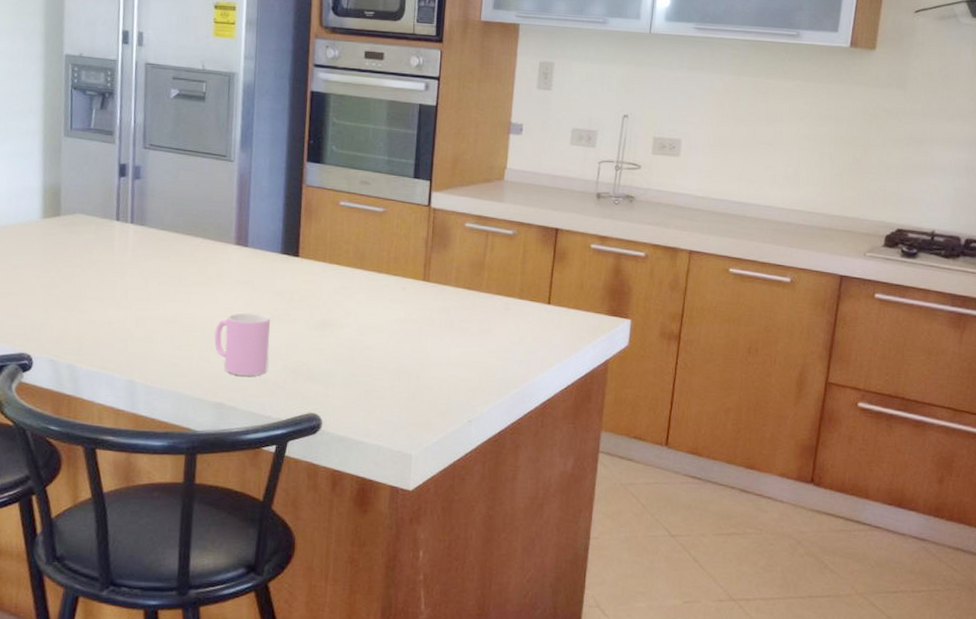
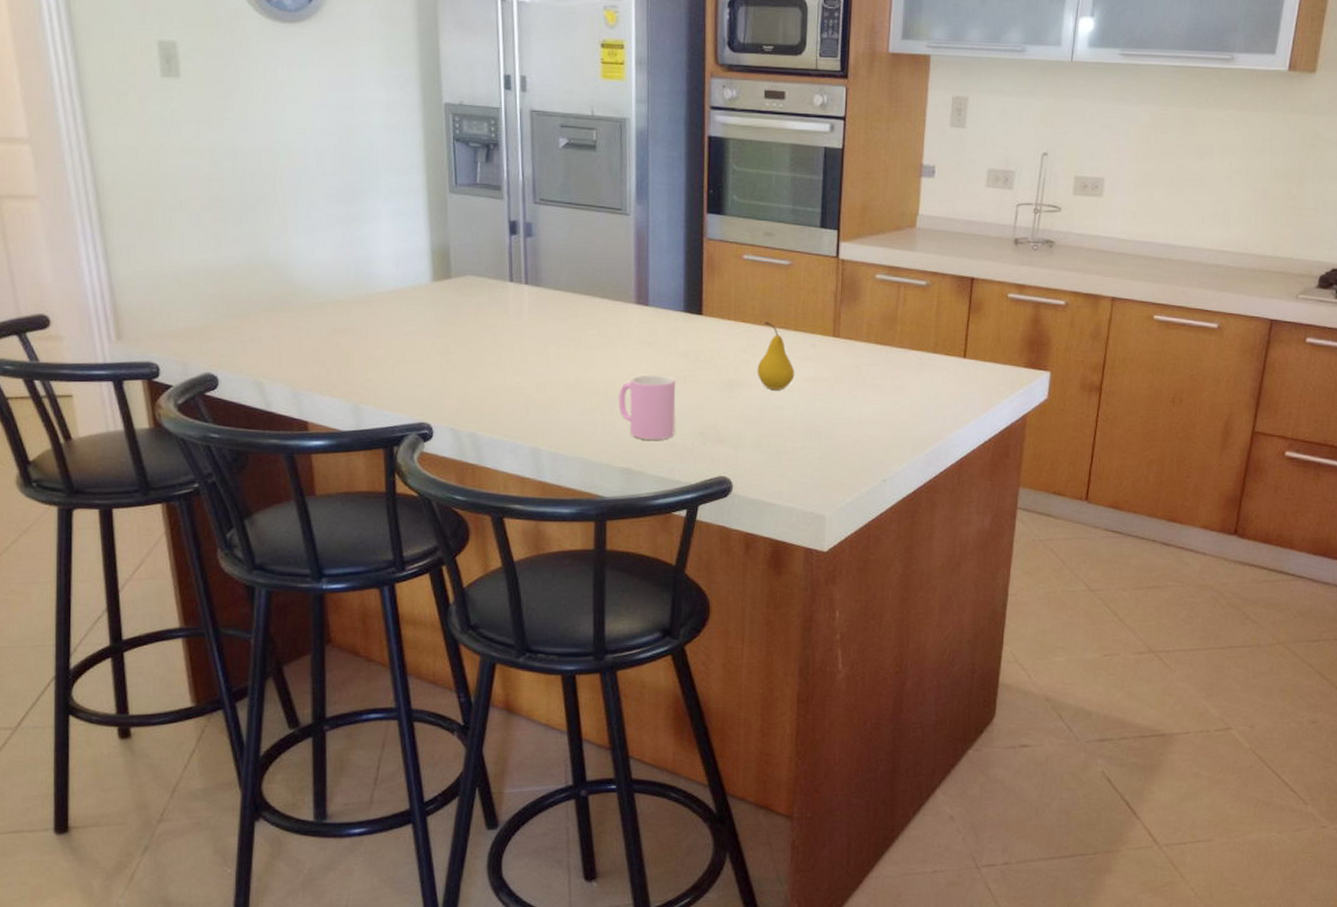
fruit: none [349,264,386,331] -> present [757,321,795,390]

